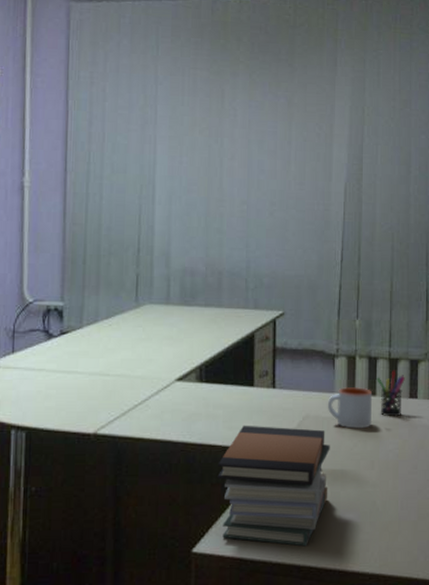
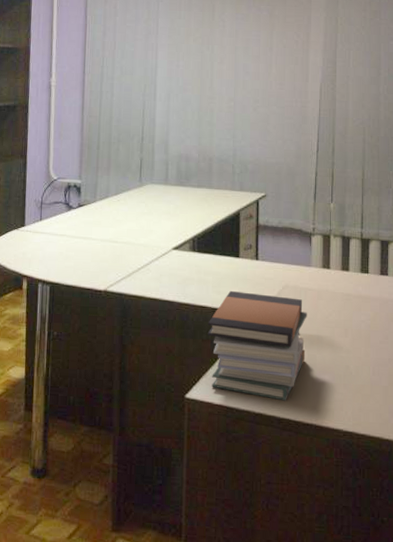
mug: present [327,386,373,429] -> none [304,261,346,300]
pen holder: present [376,370,405,417] -> none [350,249,376,291]

